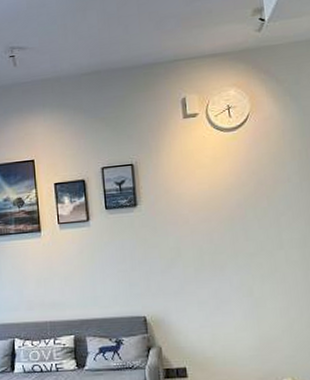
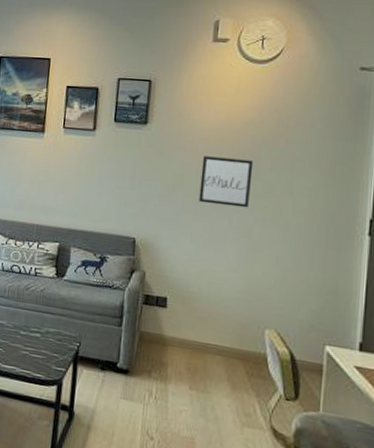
wall art: none [194,222,245,271] -> present [198,156,254,208]

